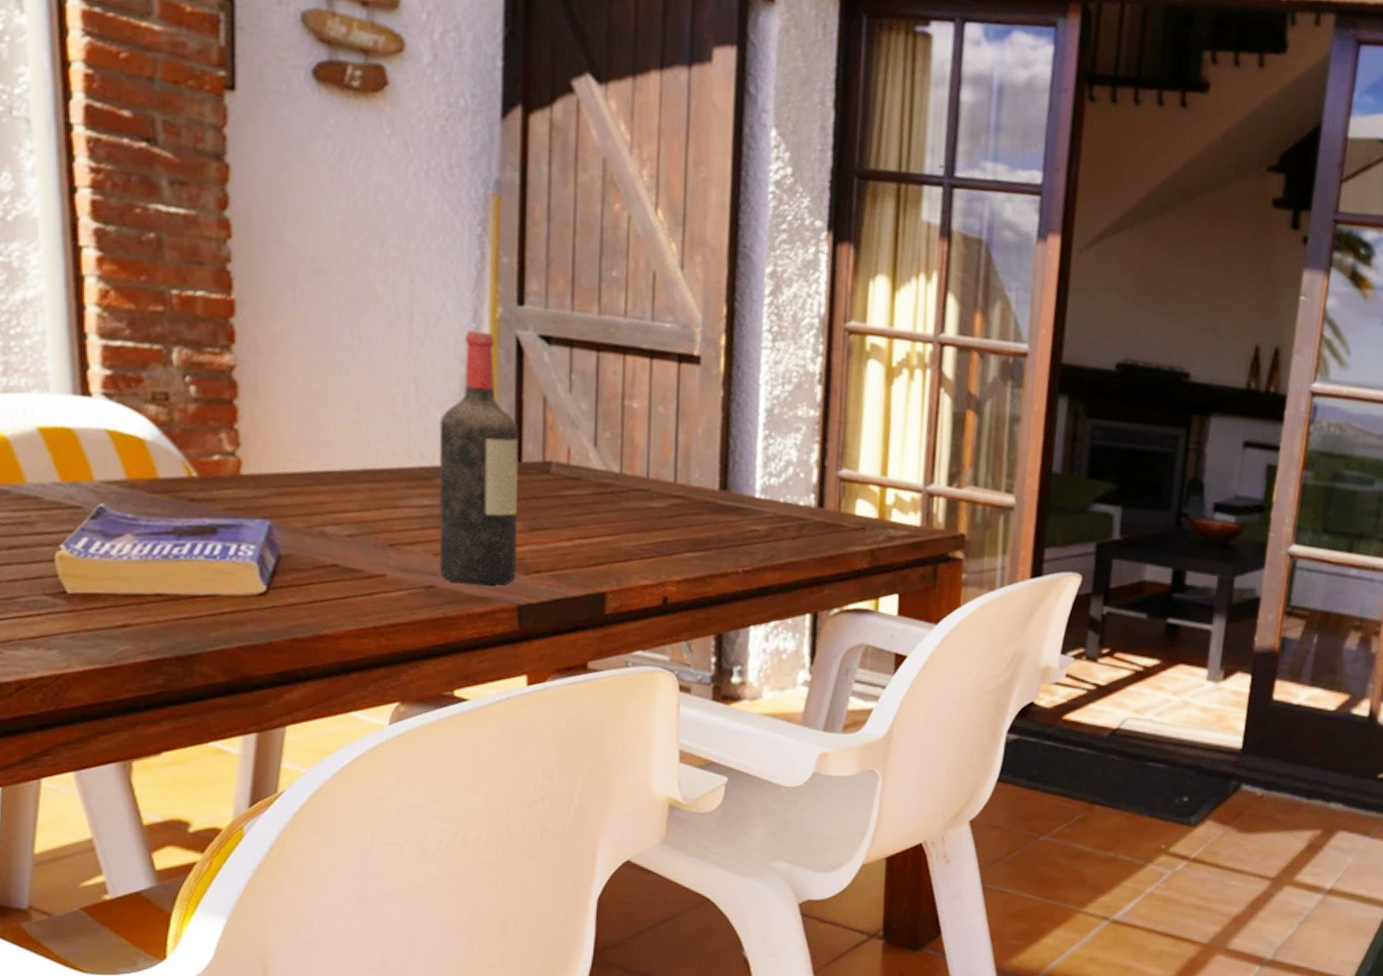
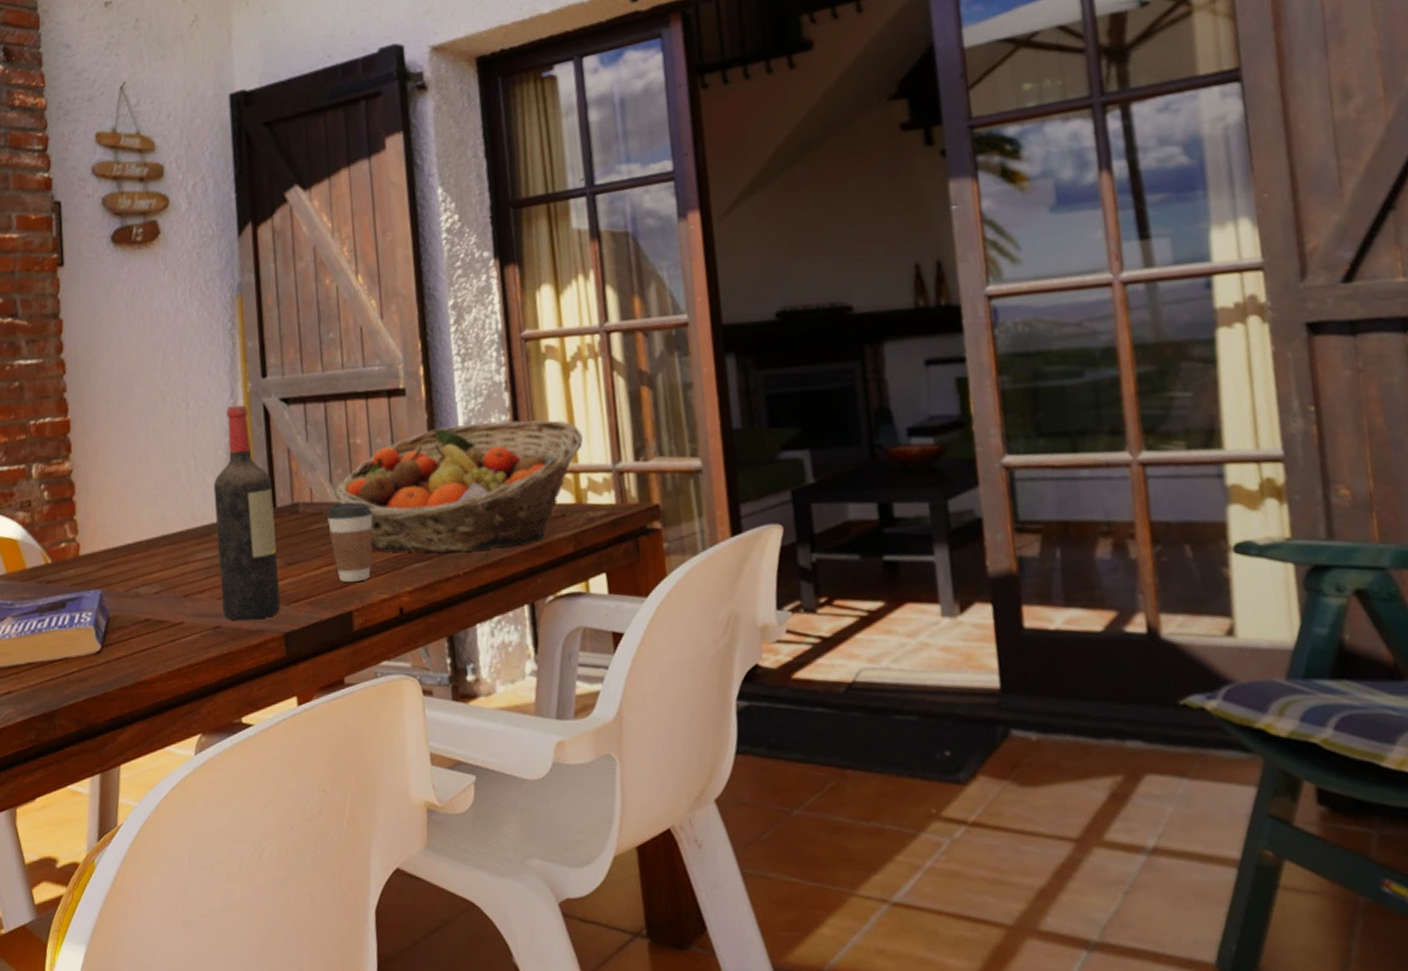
coffee cup: none [585,471,644,562] -> present [326,502,373,582]
fruit basket: none [597,408,898,552] -> present [334,420,584,553]

